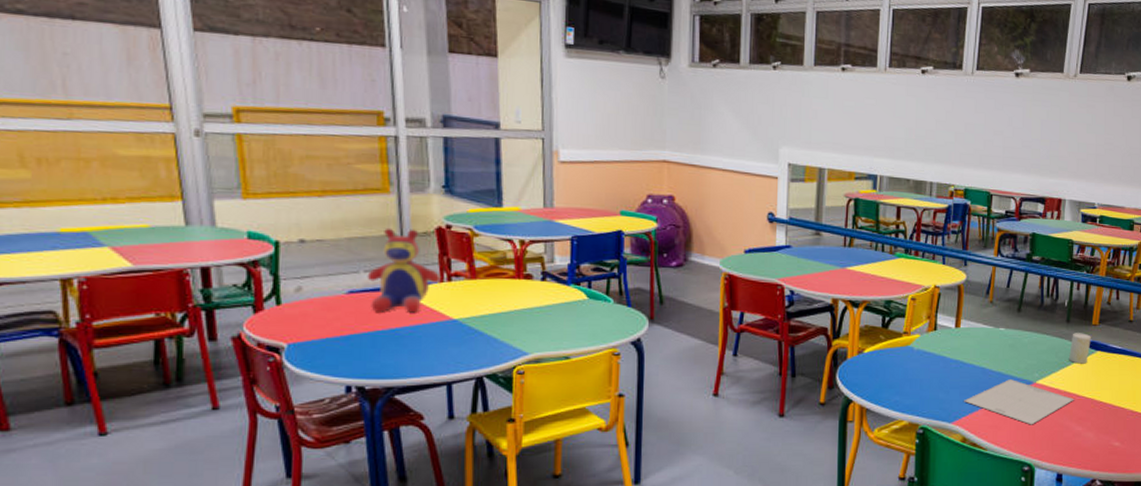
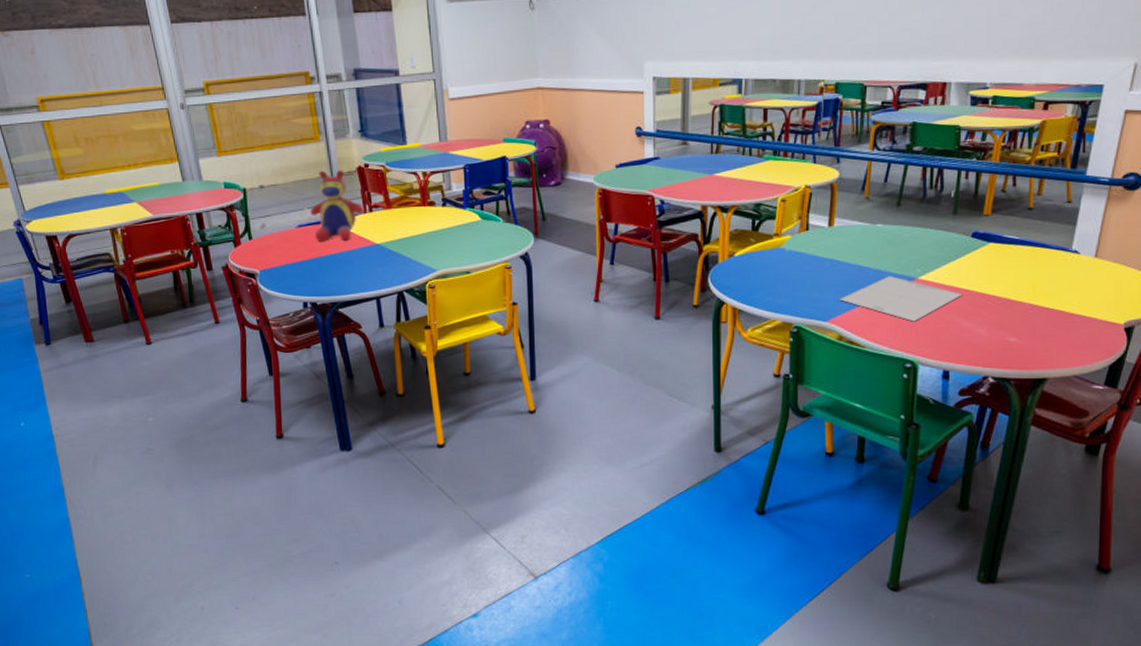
cup: present [1069,333,1091,364] -> none [956,224,982,257]

